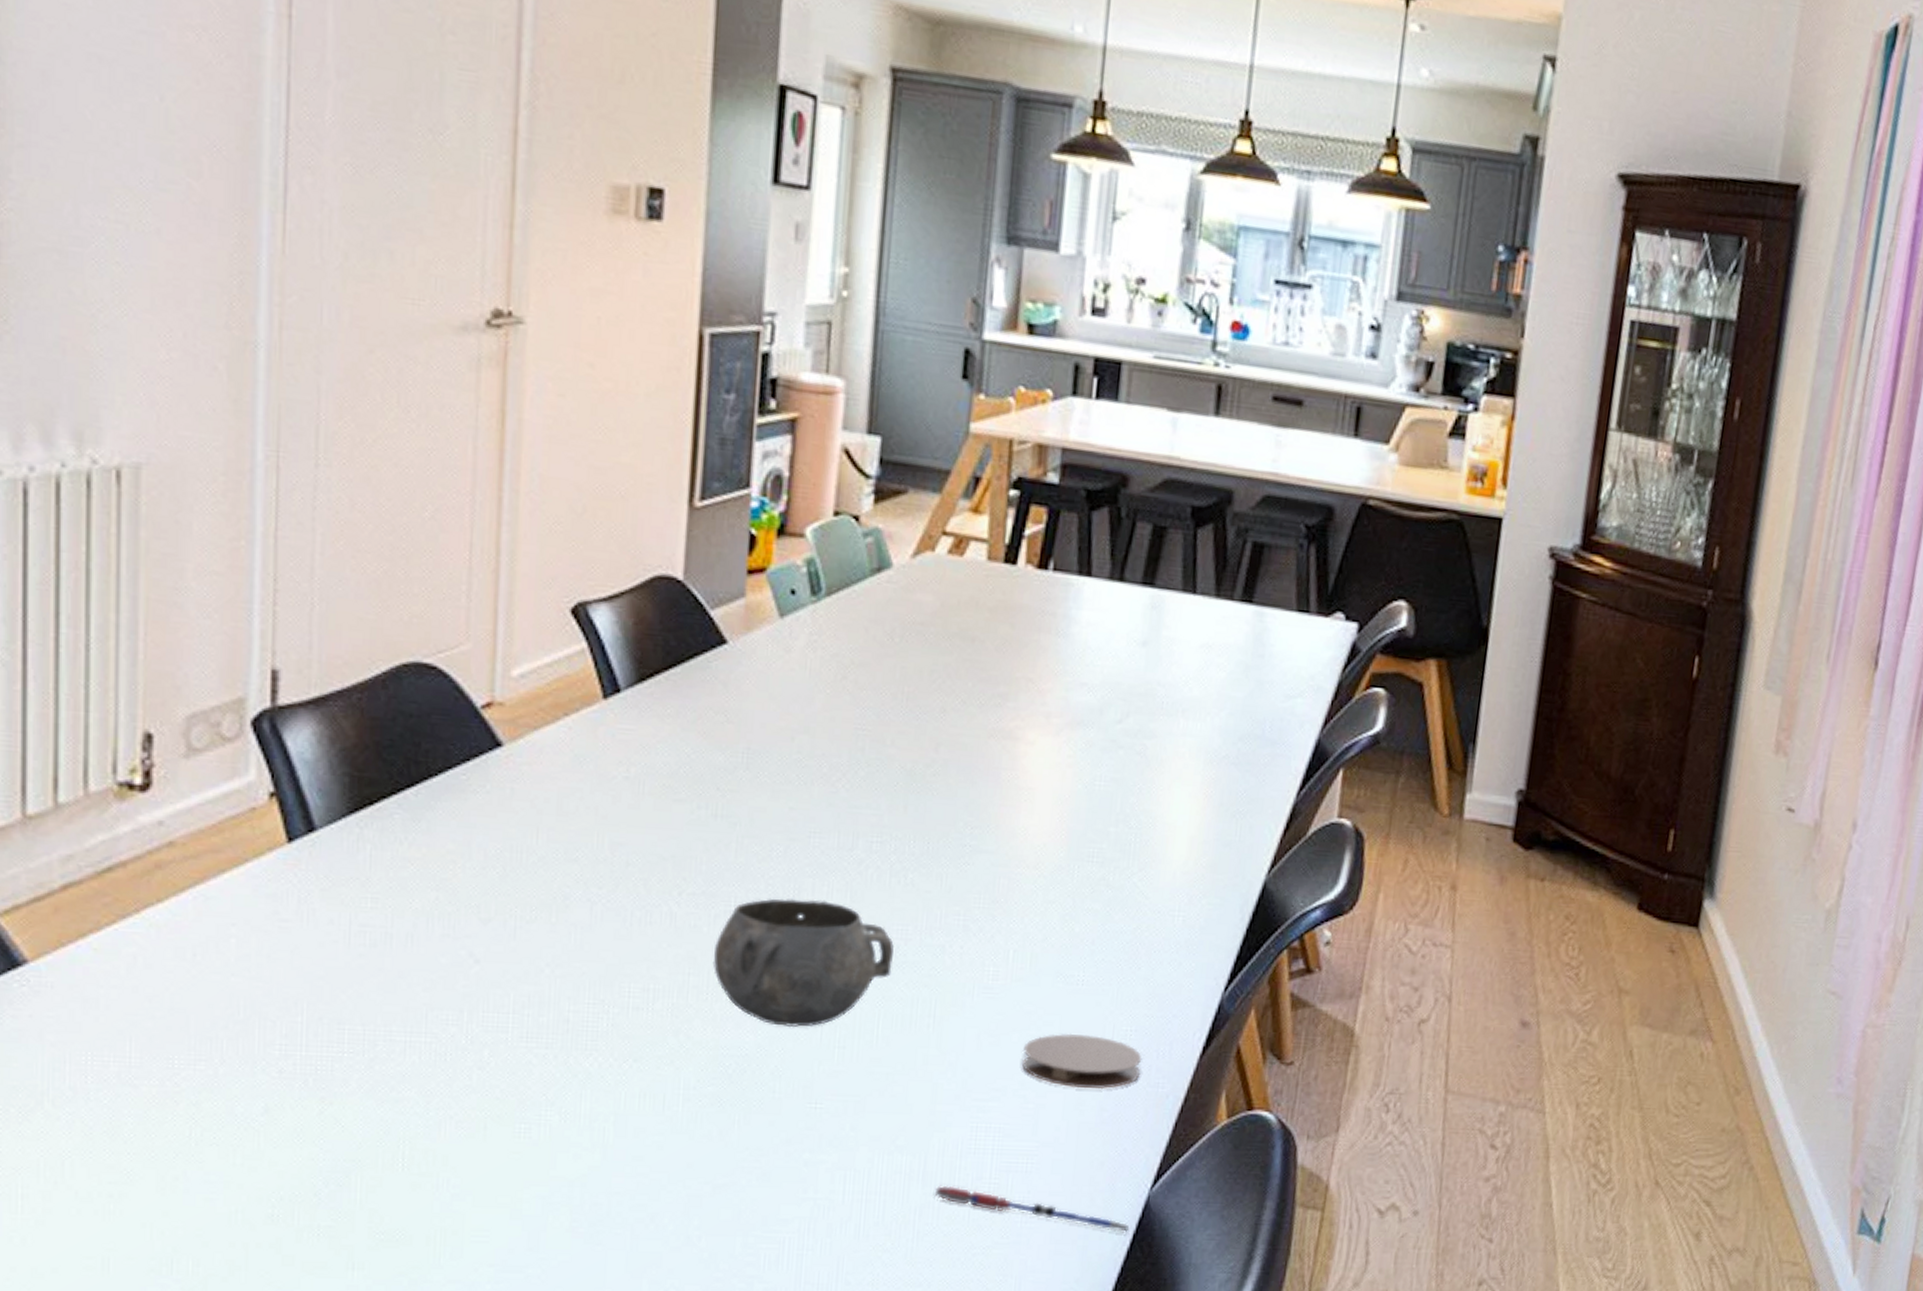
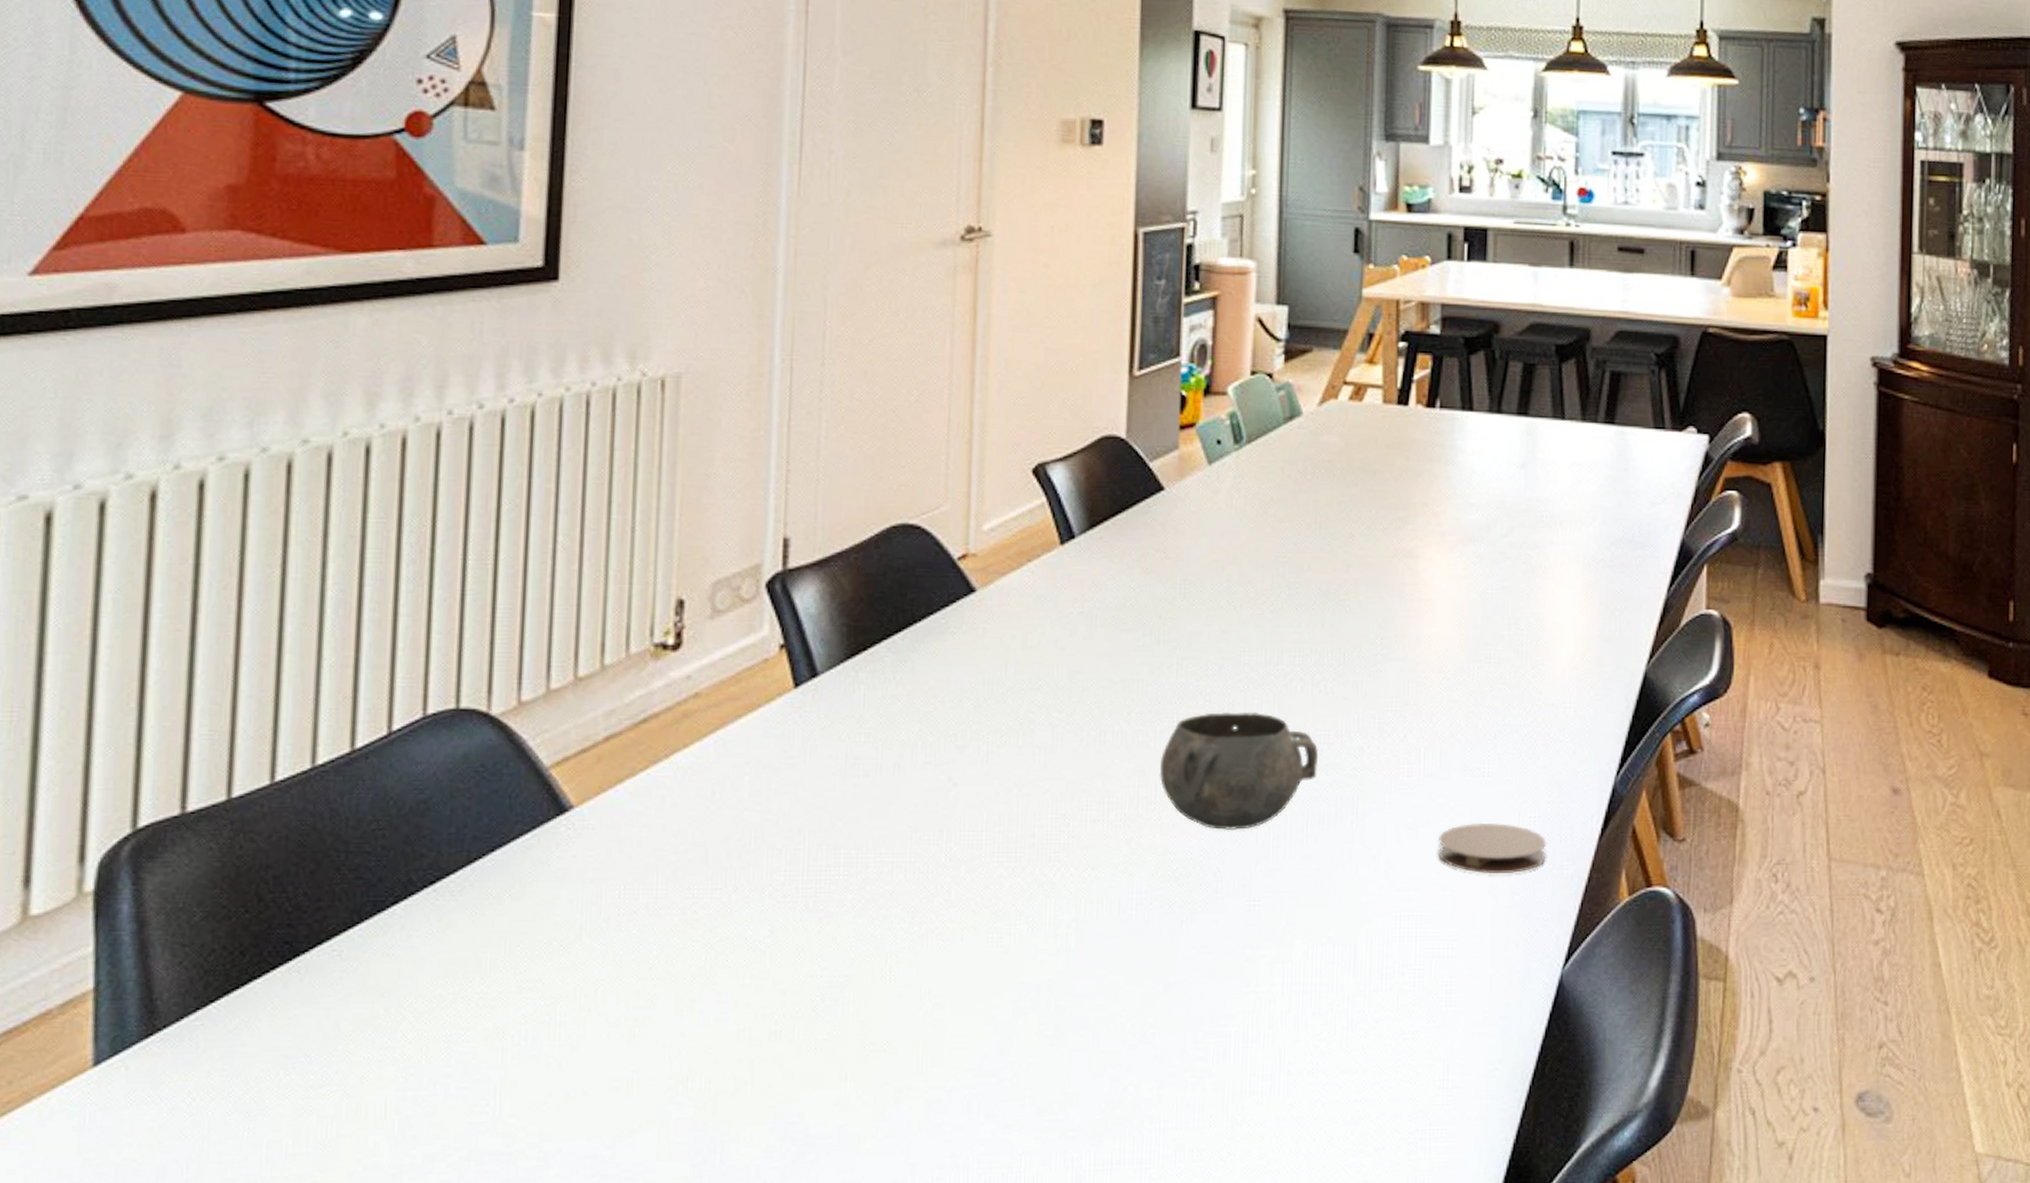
pen: present [934,1185,1130,1233] -> none [1365,973,1546,1012]

